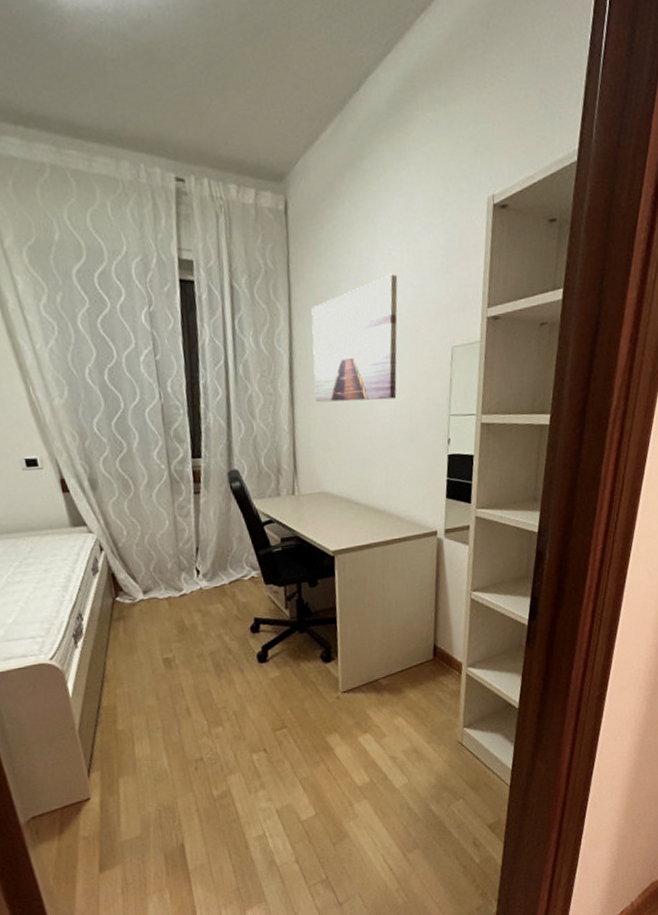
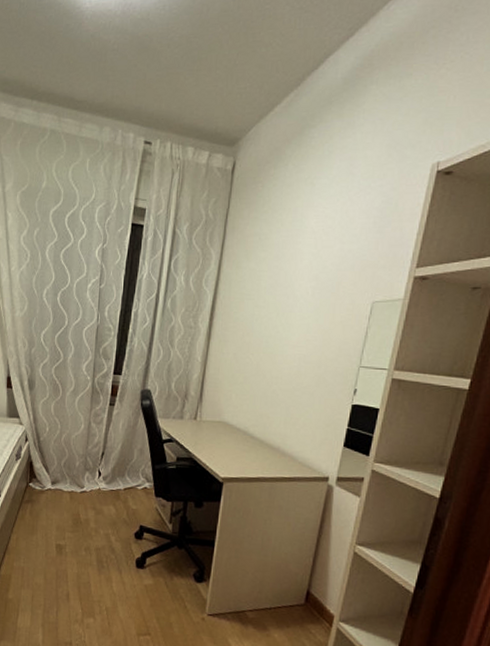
wall art: present [311,274,398,403] -> none [231,230,328,345]

